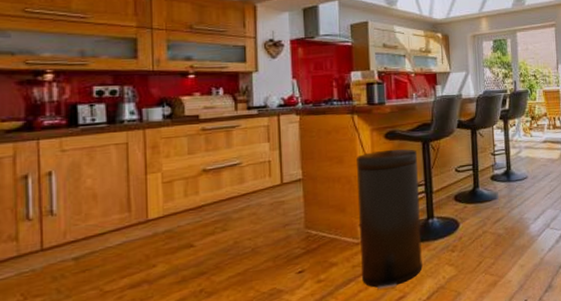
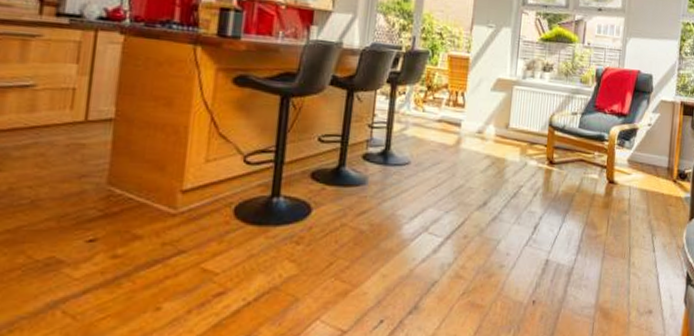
pedal bin: present [355,149,422,290] -> none [172,98,273,279]

